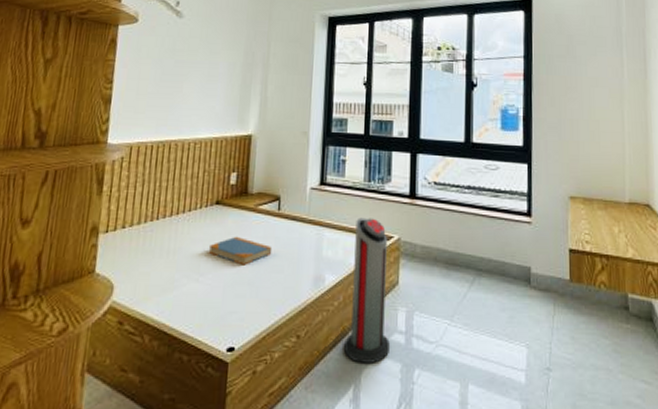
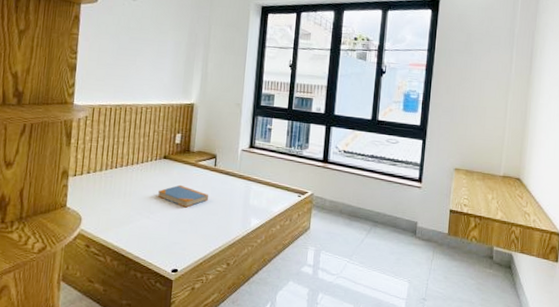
air purifier: present [344,217,390,363] -> none [264,175,303,287]

